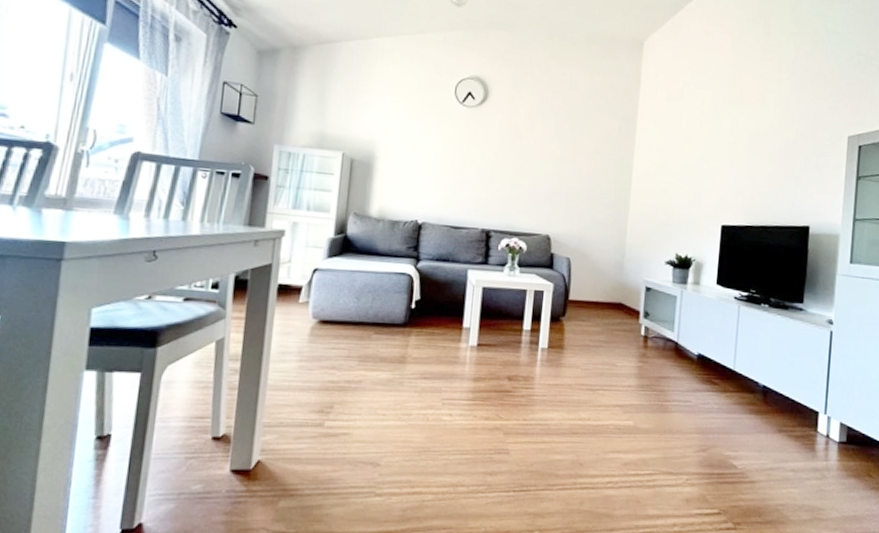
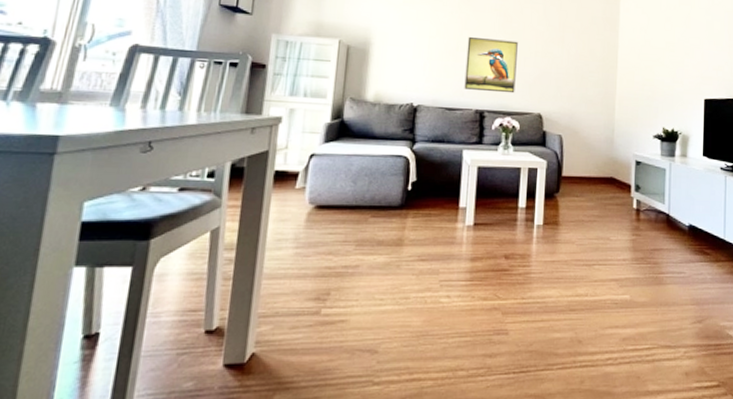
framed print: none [470,153,528,213] -> present [464,37,518,94]

